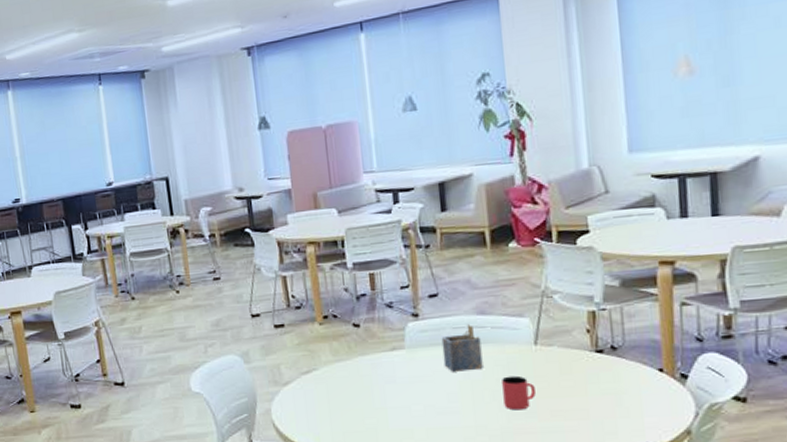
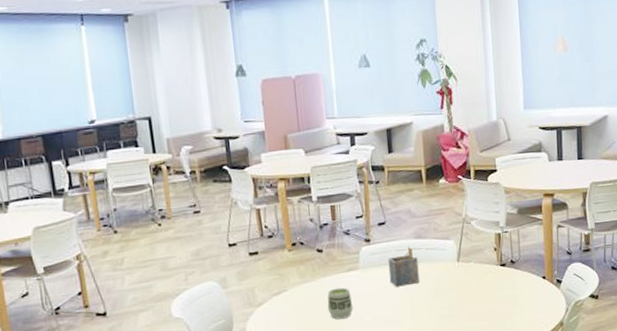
cup: none [366,369,398,406] -> present [327,287,353,319]
cup: present [502,375,536,411] -> none [433,287,458,316]

